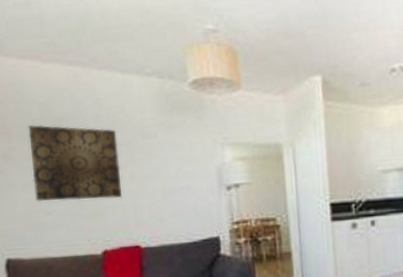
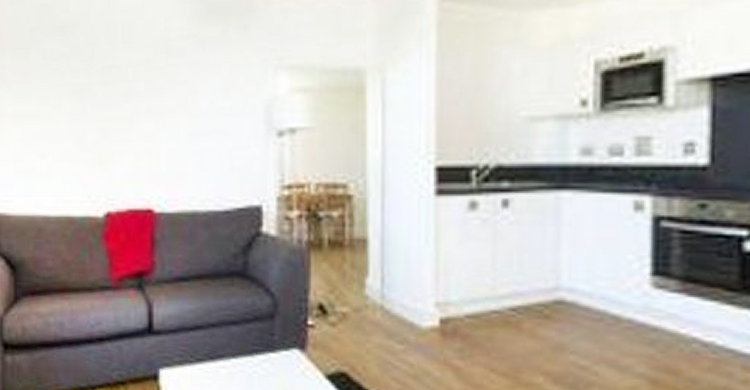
wall art: present [28,125,122,202] -> none [25,35,134,141]

